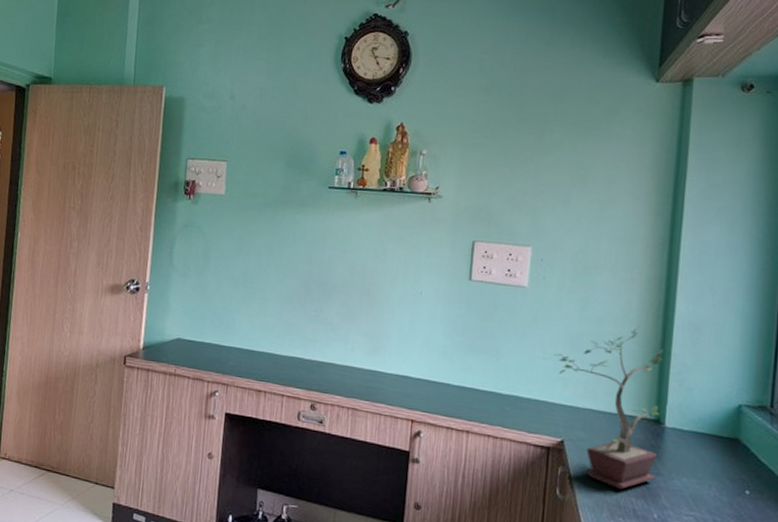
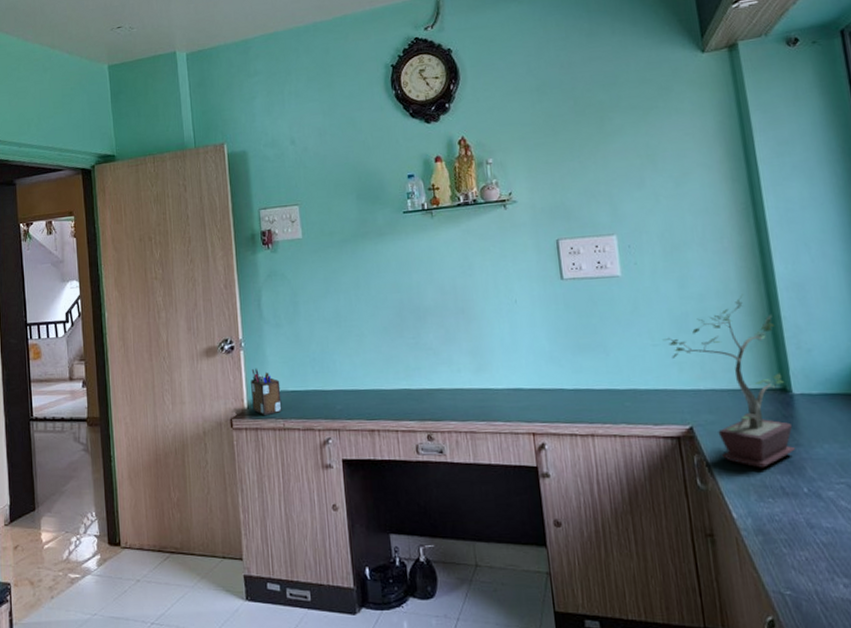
desk organizer: none [148,312,179,360] -> present [251,368,282,416]

